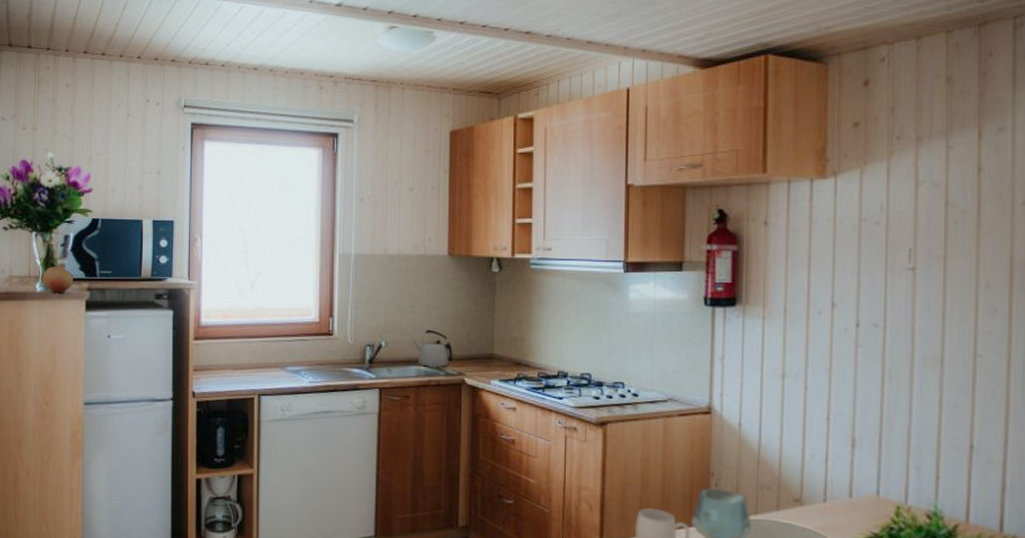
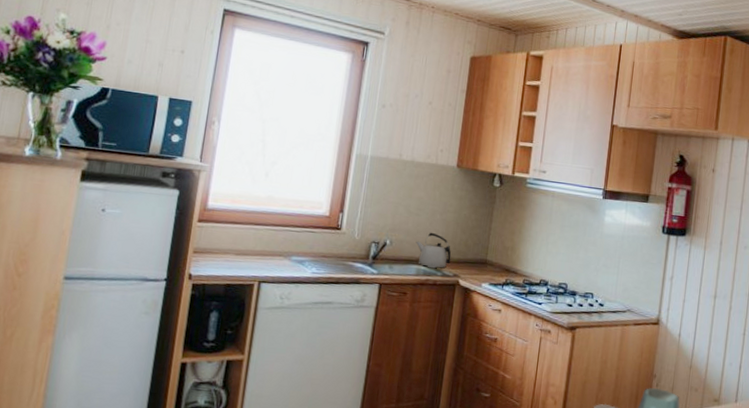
fruit: present [42,262,73,293] -> none [33,127,71,160]

